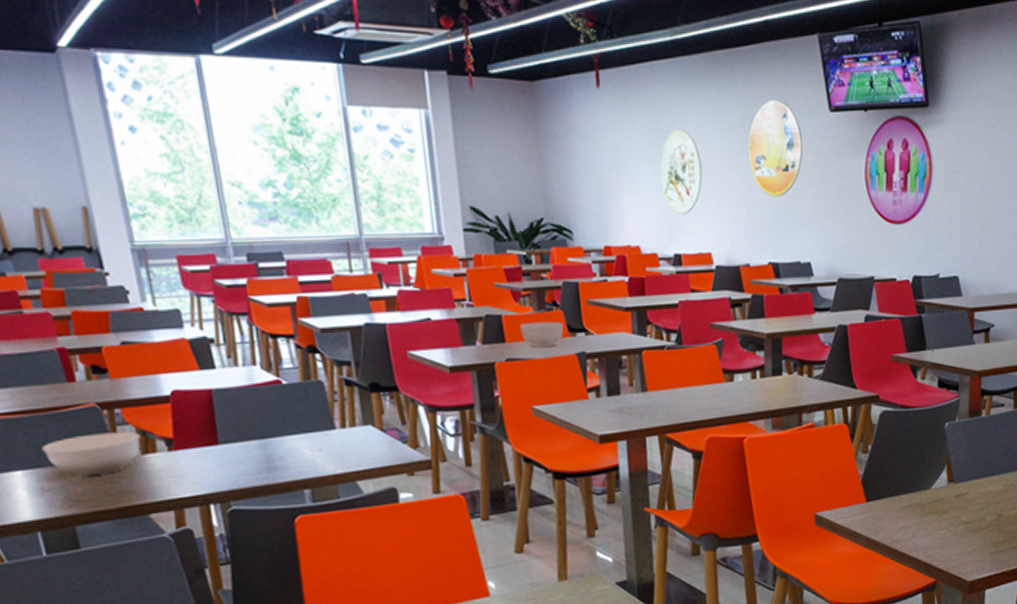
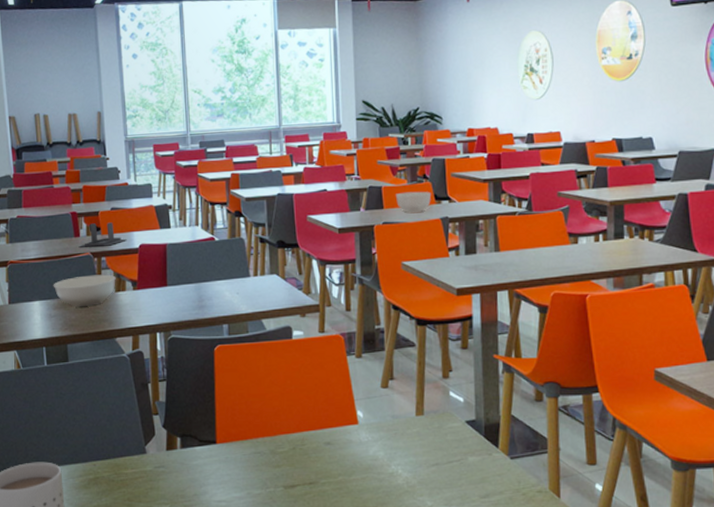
napkin holder: none [75,361,151,396] -> present [78,222,127,248]

